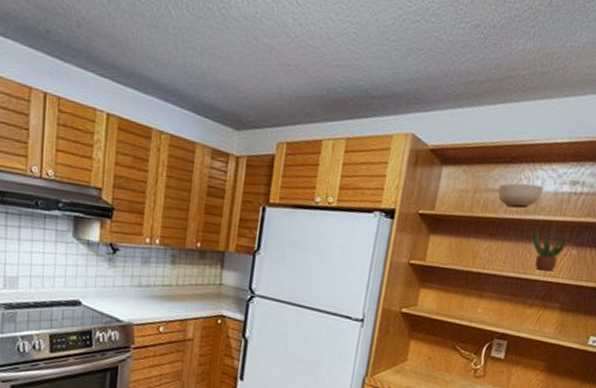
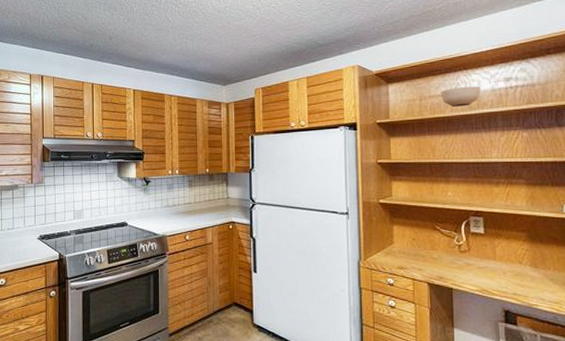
potted plant: present [533,226,568,273] -> none [483,118,515,155]

